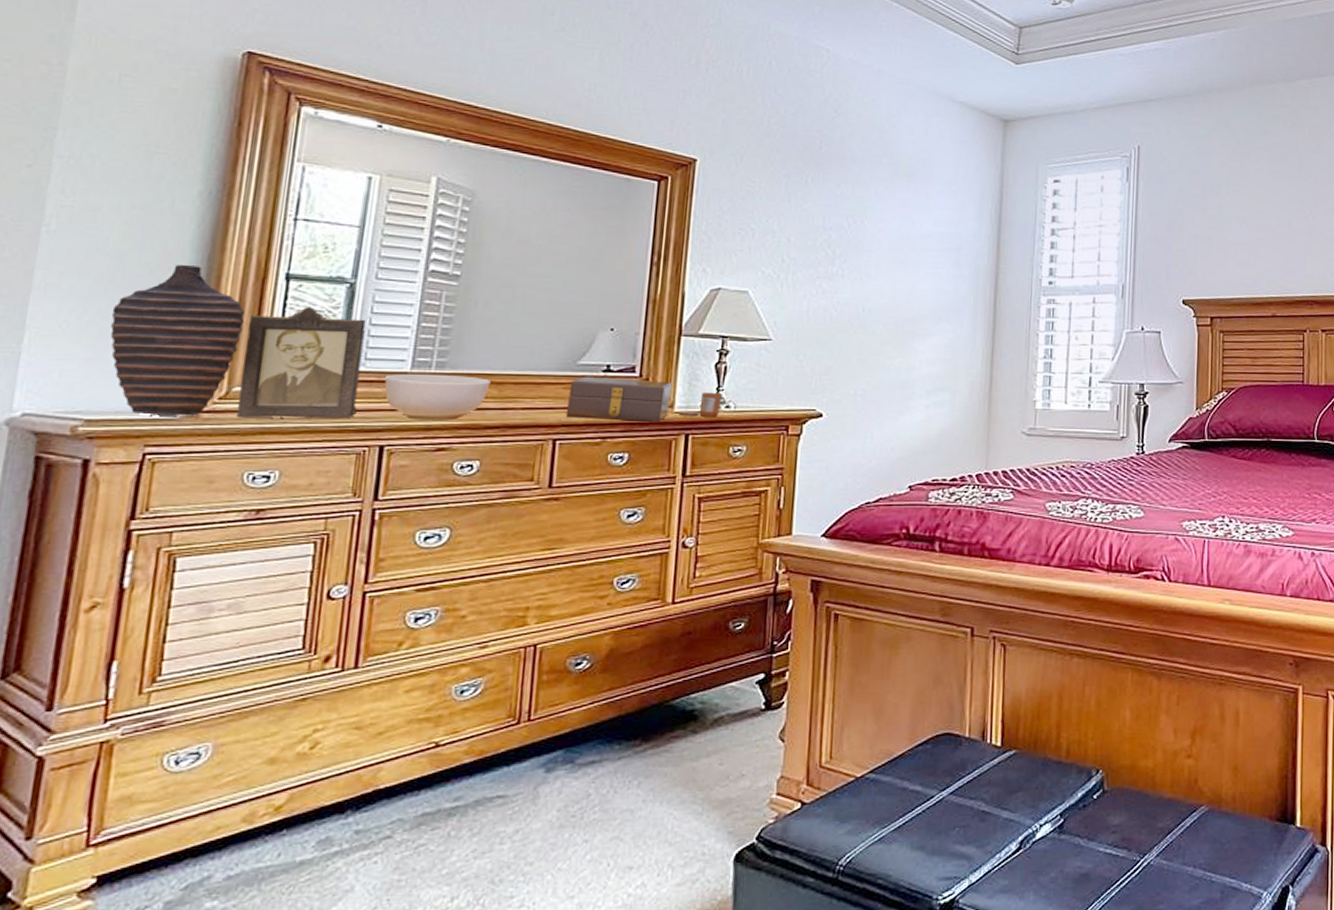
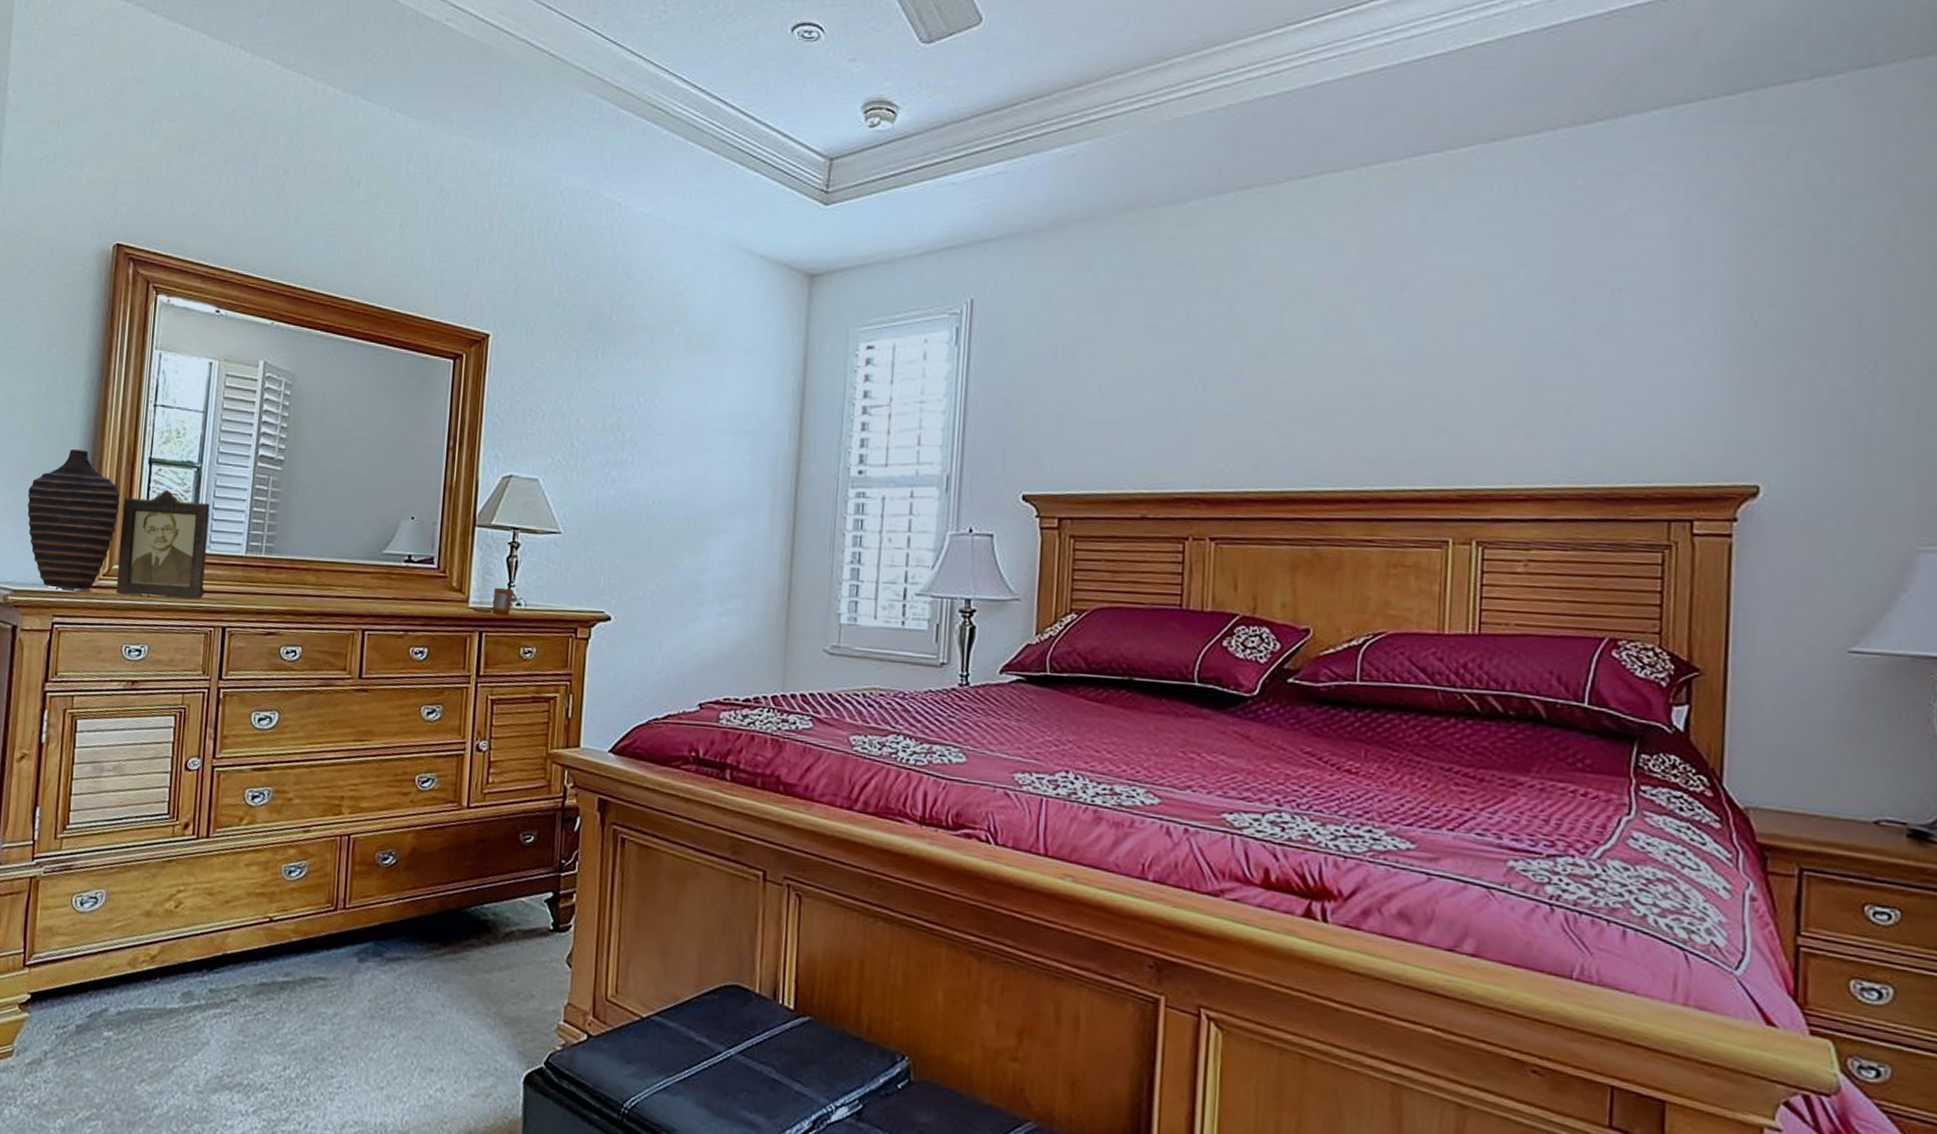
bowl: present [384,374,491,421] -> none [225,557,310,606]
jewelry box: present [565,376,673,423] -> none [372,566,467,618]

